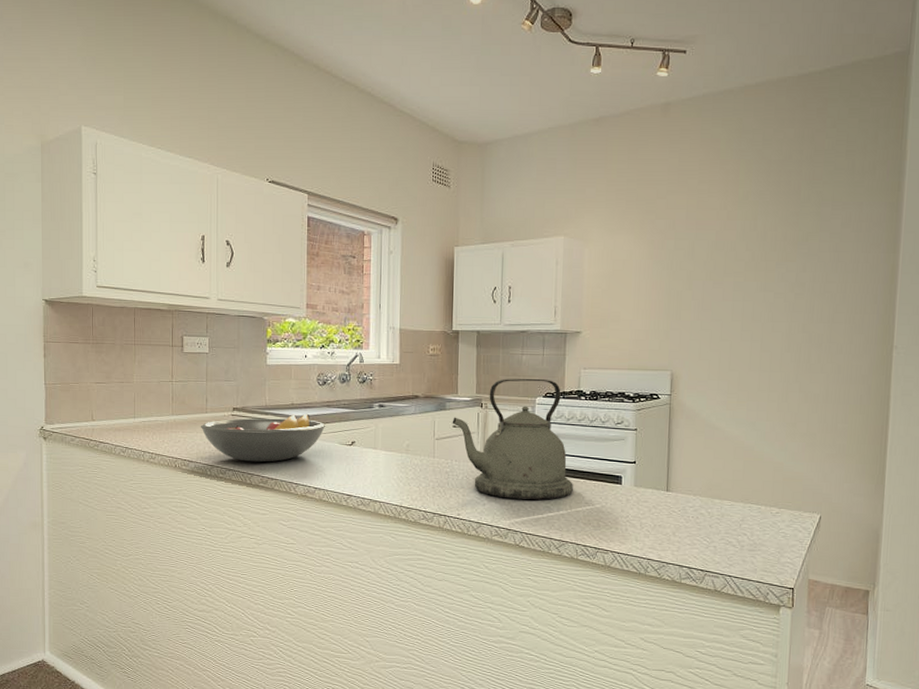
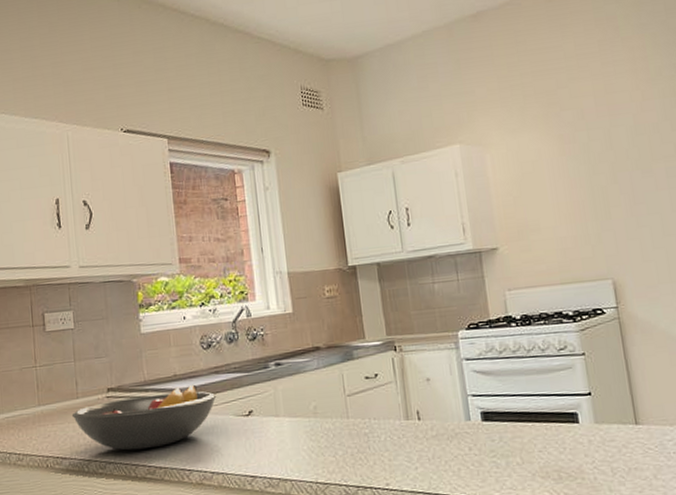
kettle: present [452,379,573,500] -> none [363,308,521,458]

